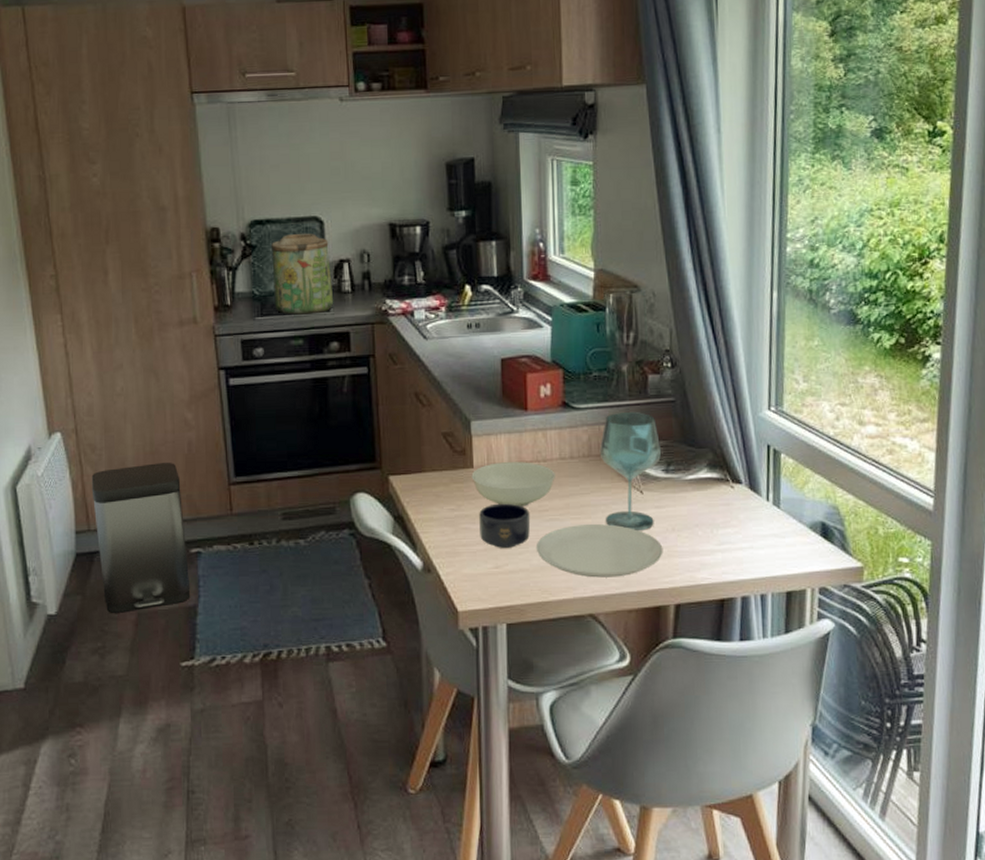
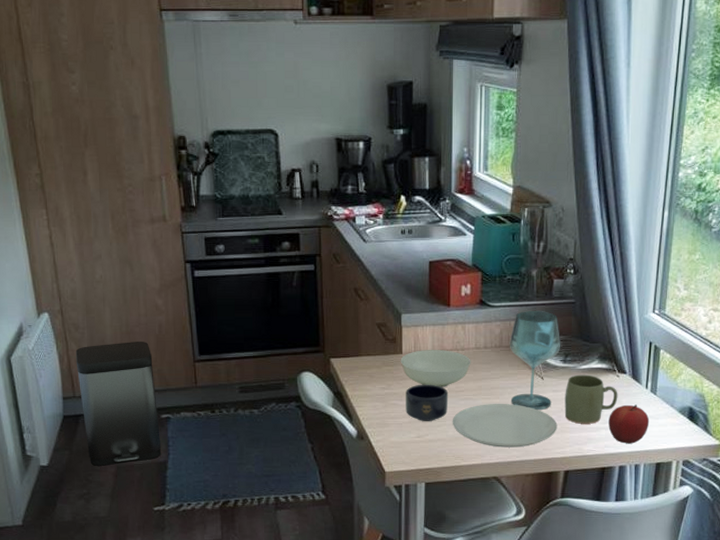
canister: present [270,233,334,315] -> none [231,144,286,217]
mug: none [669,486,734,546] -> present [564,374,618,424]
fruit: none [724,520,775,569] -> present [608,404,650,444]

